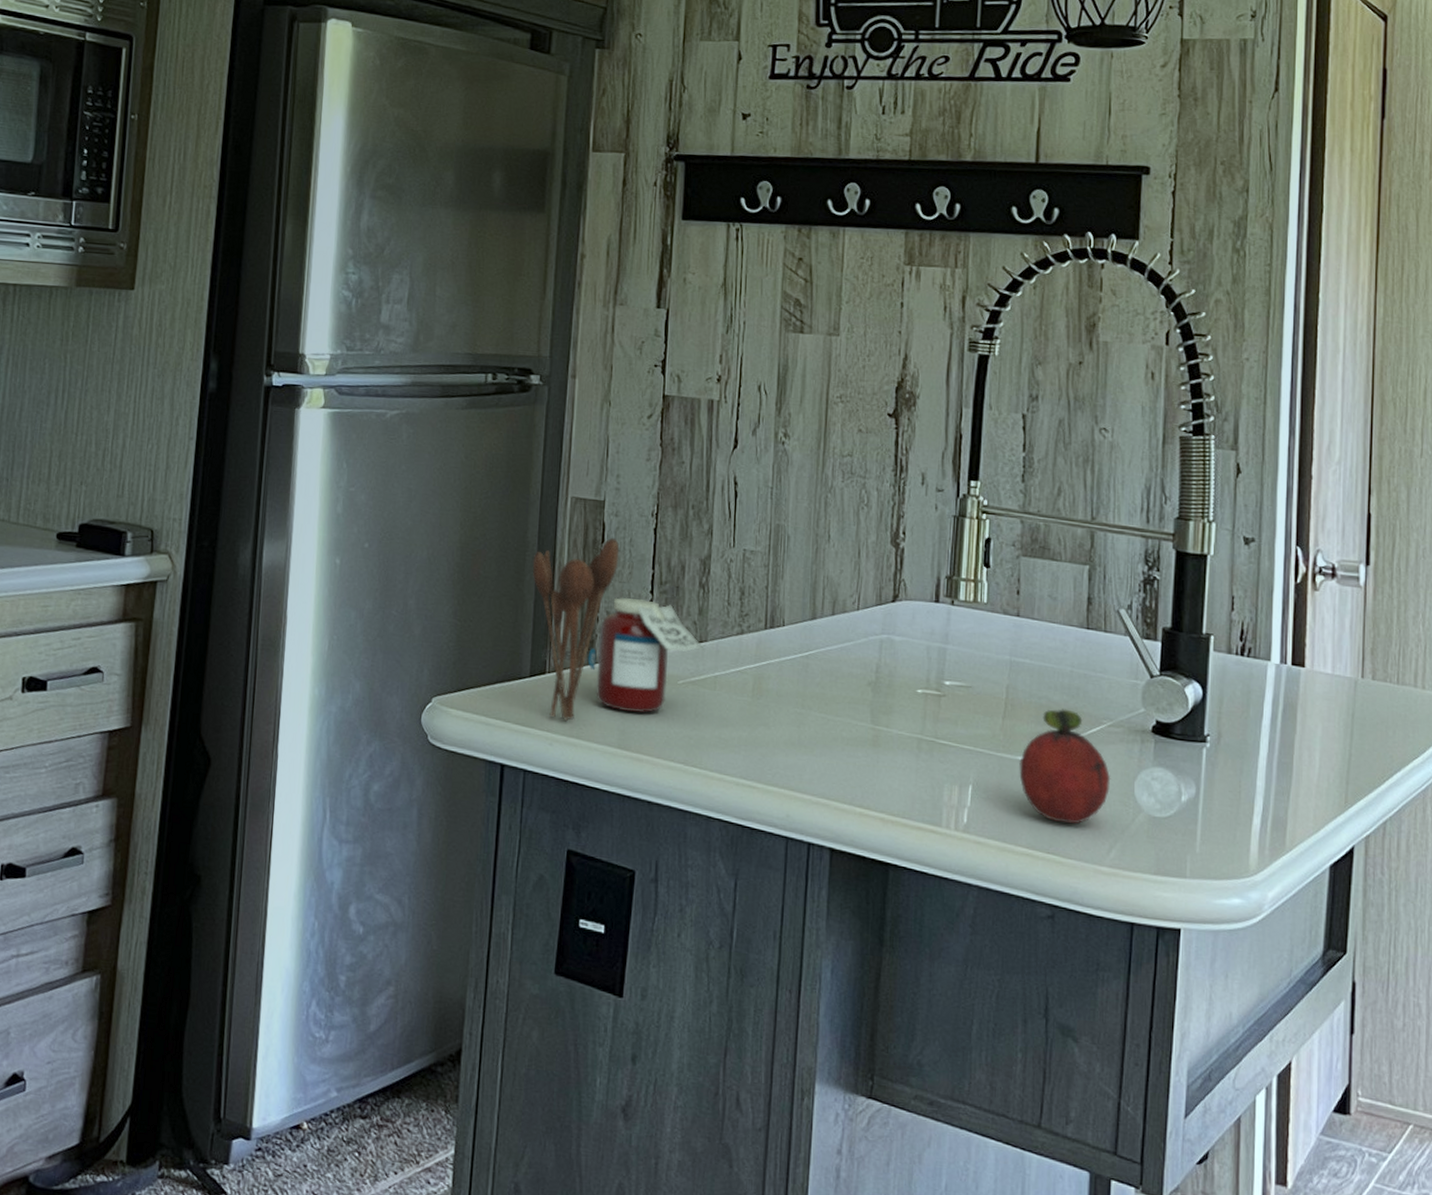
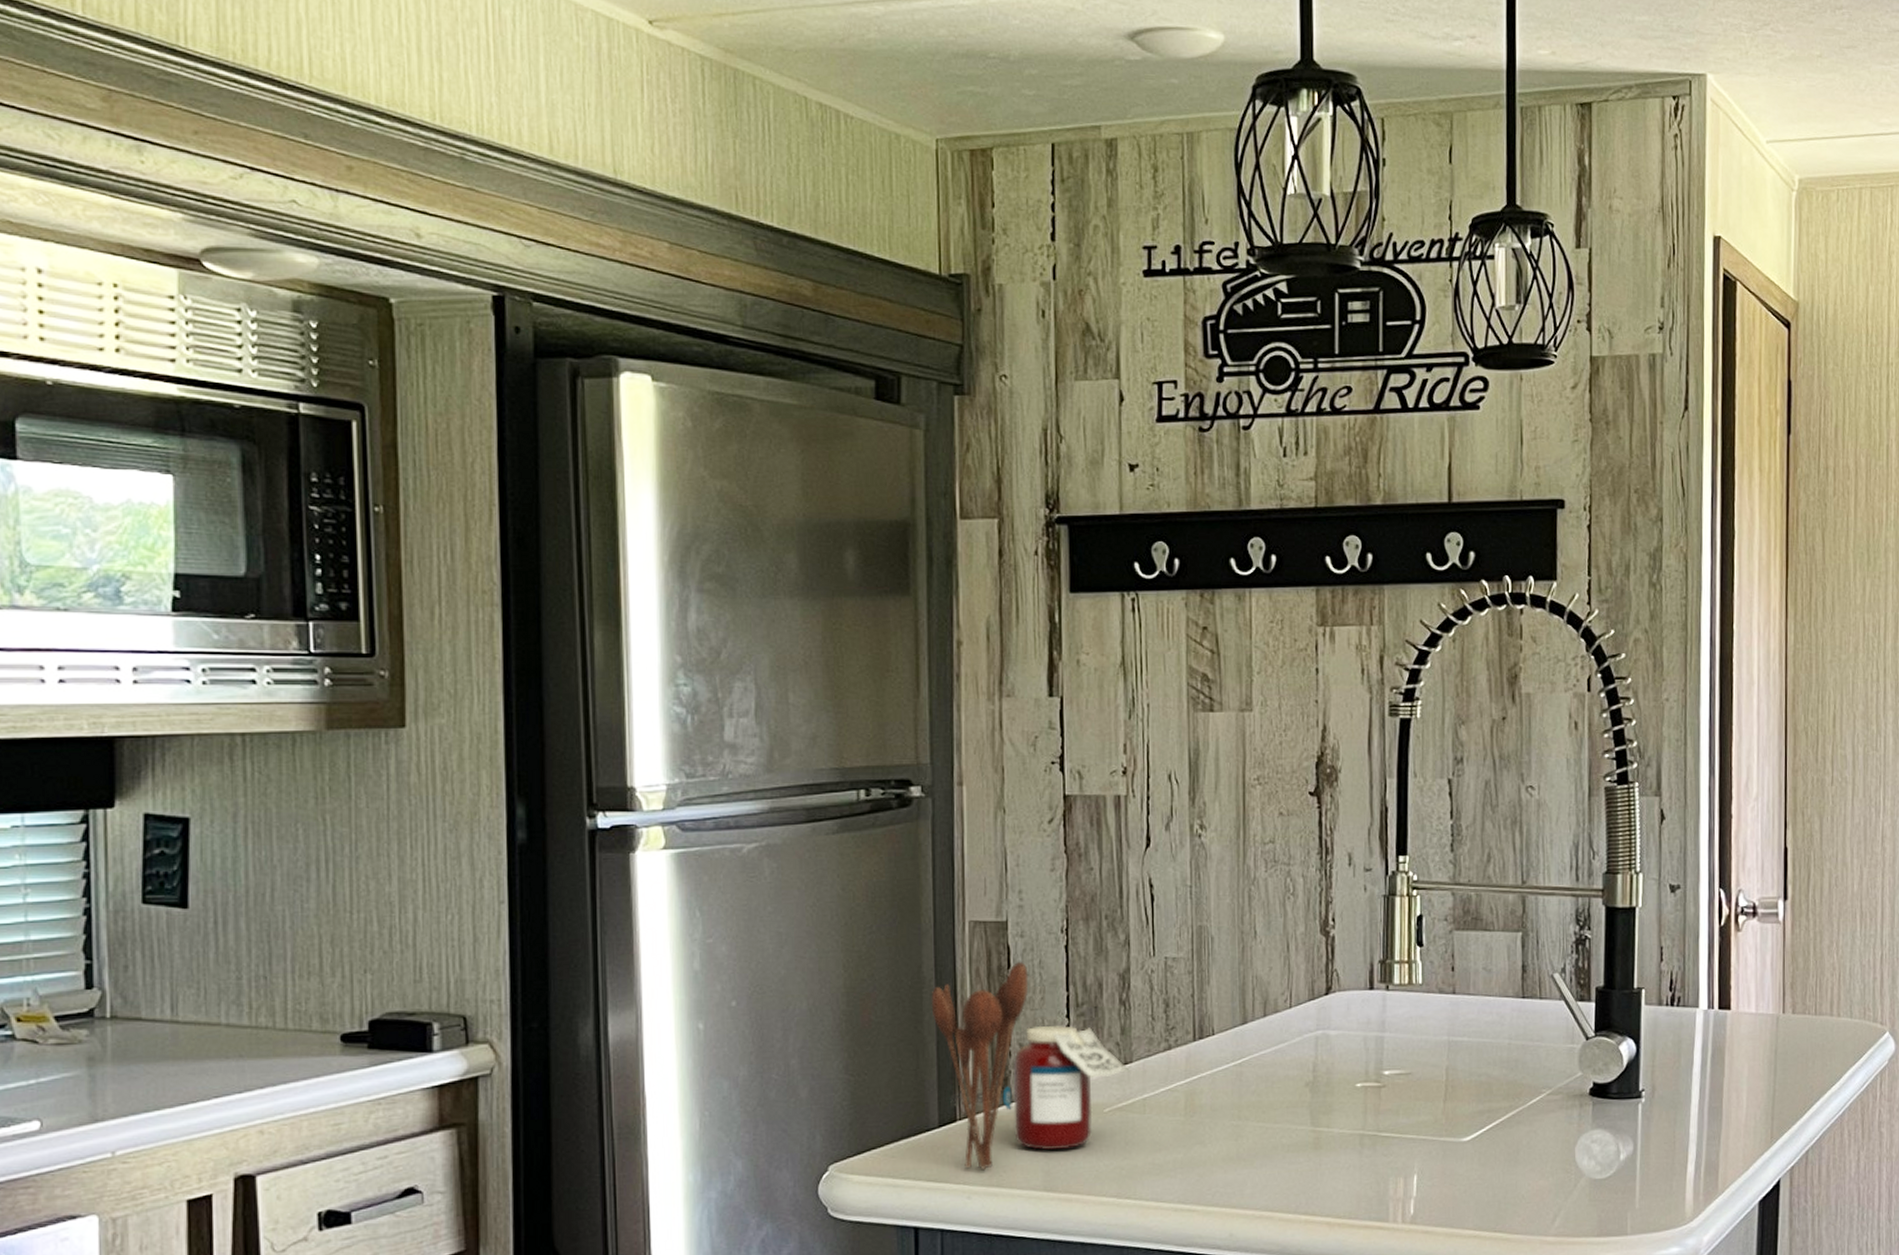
fruit: present [1019,709,1111,824] -> none [1463,1083,1553,1200]

